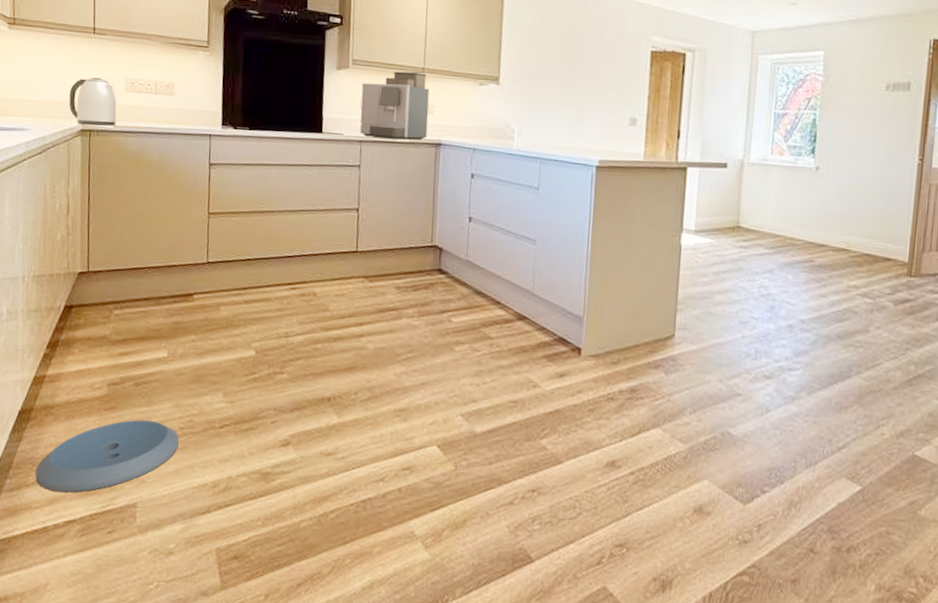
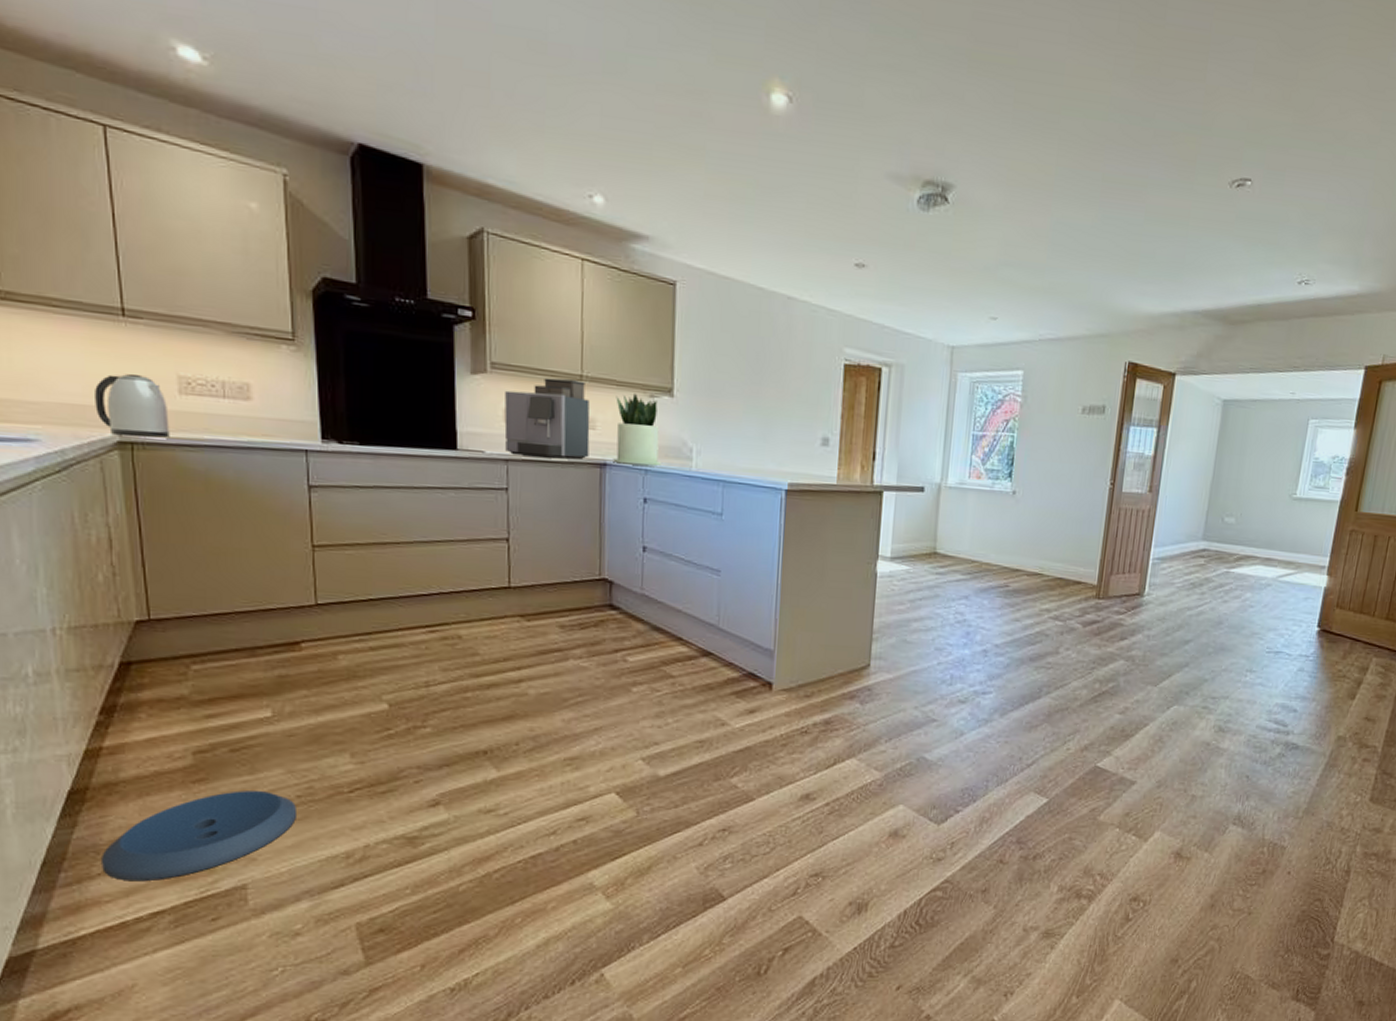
planter: none [447,81,488,146] -> present [613,392,663,467]

